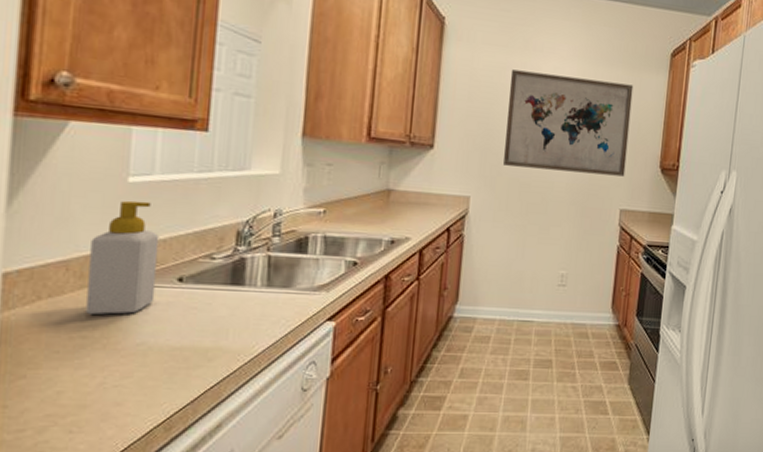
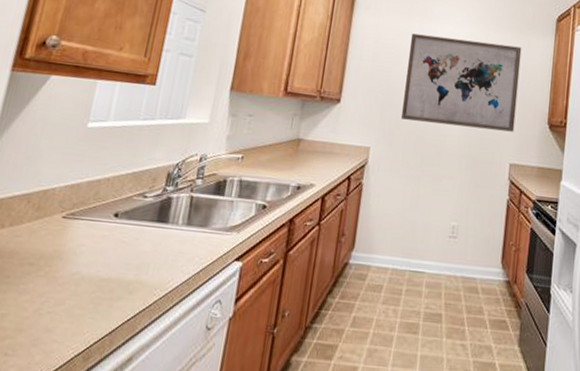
soap bottle: present [86,200,159,315] -> none [36,142,105,245]

